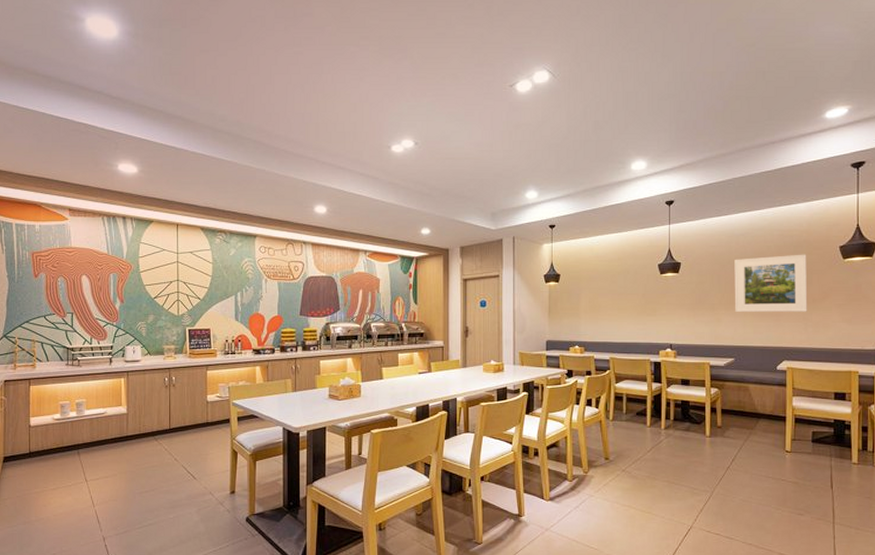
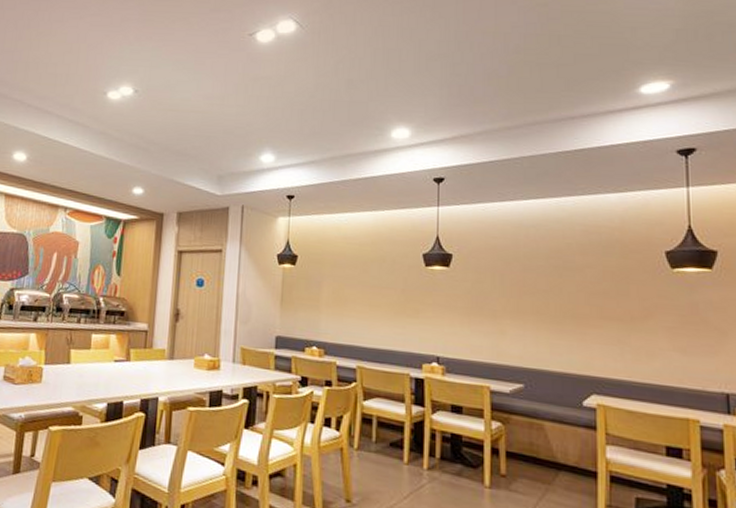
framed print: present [734,254,808,312] -> none [523,256,624,333]

